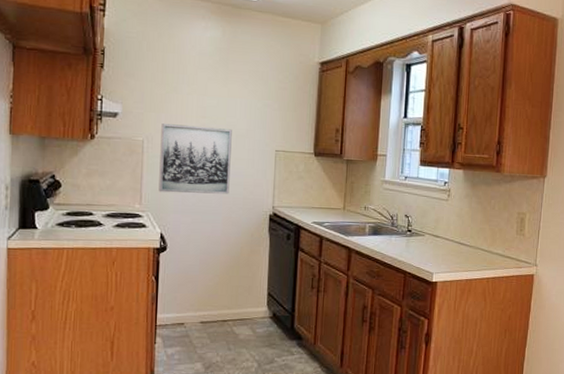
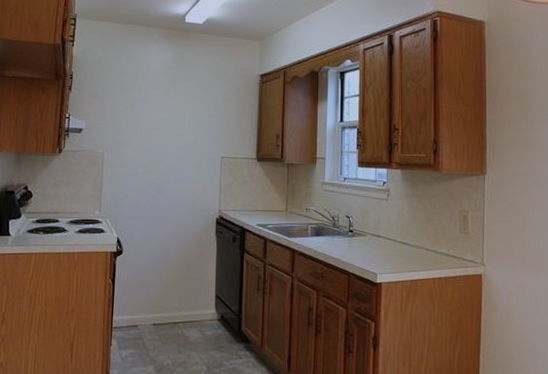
wall art: present [158,123,232,194] -> none [116,136,182,200]

